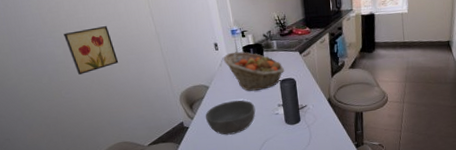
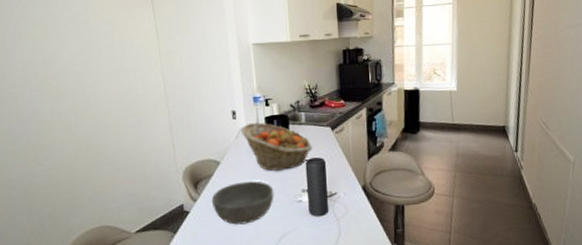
wall art: present [63,26,119,76] -> none [55,82,115,139]

